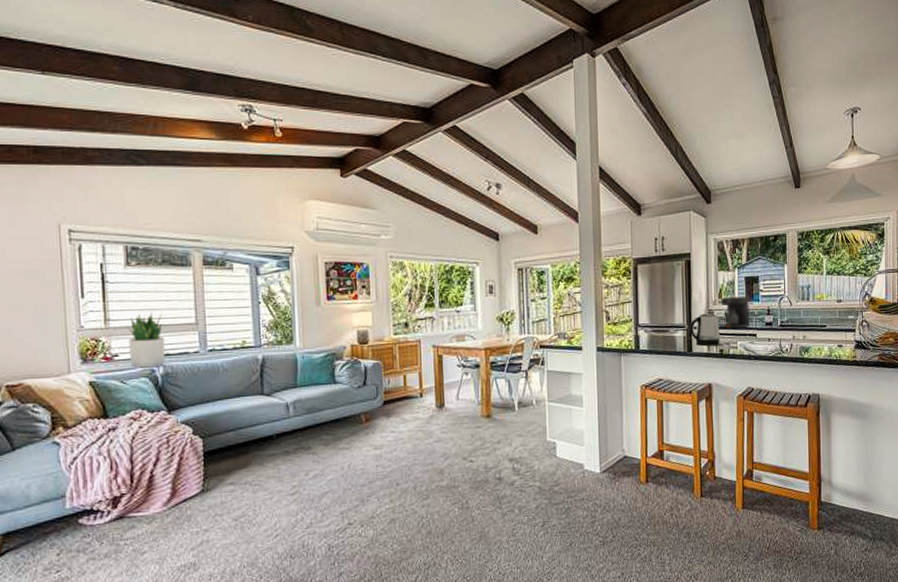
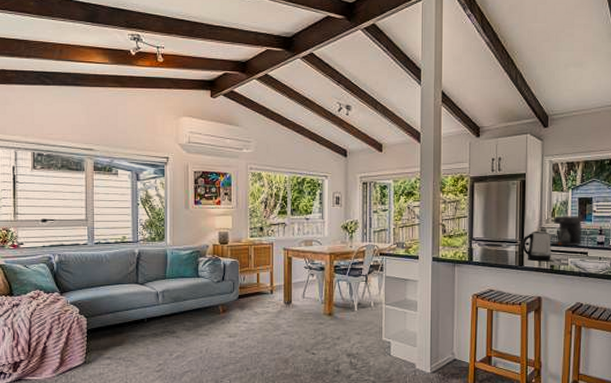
planter: present [128,311,166,368] -> none [32,208,61,255]

